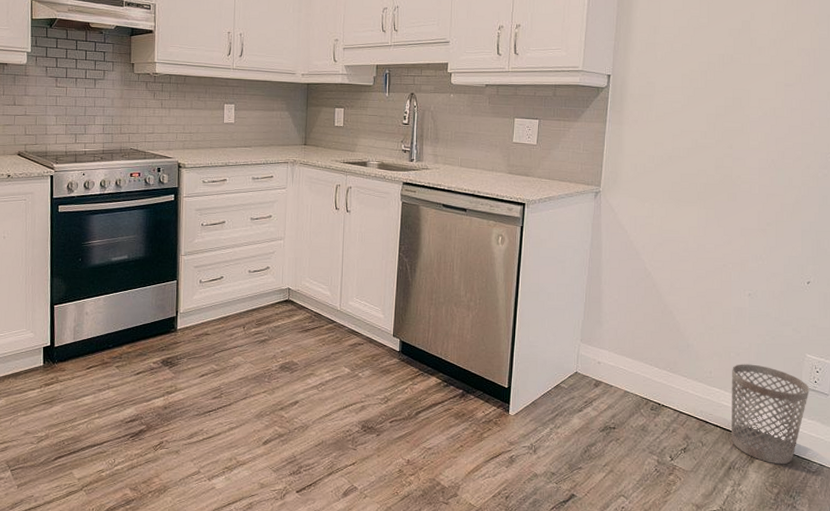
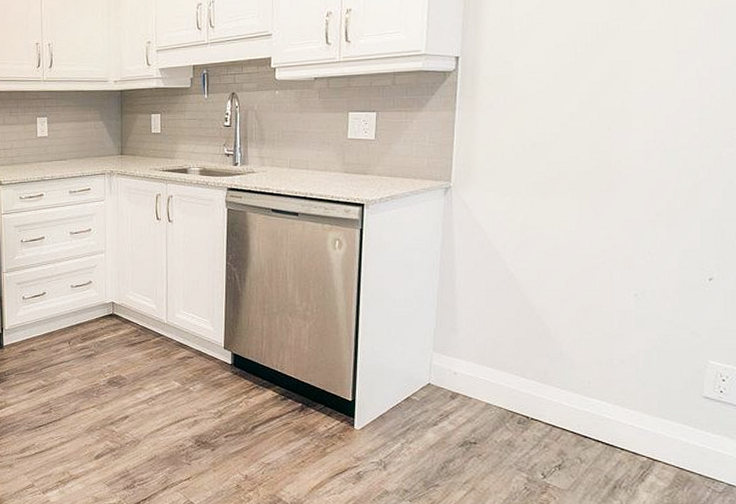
wastebasket: present [731,364,809,465] -> none [615,372,714,484]

